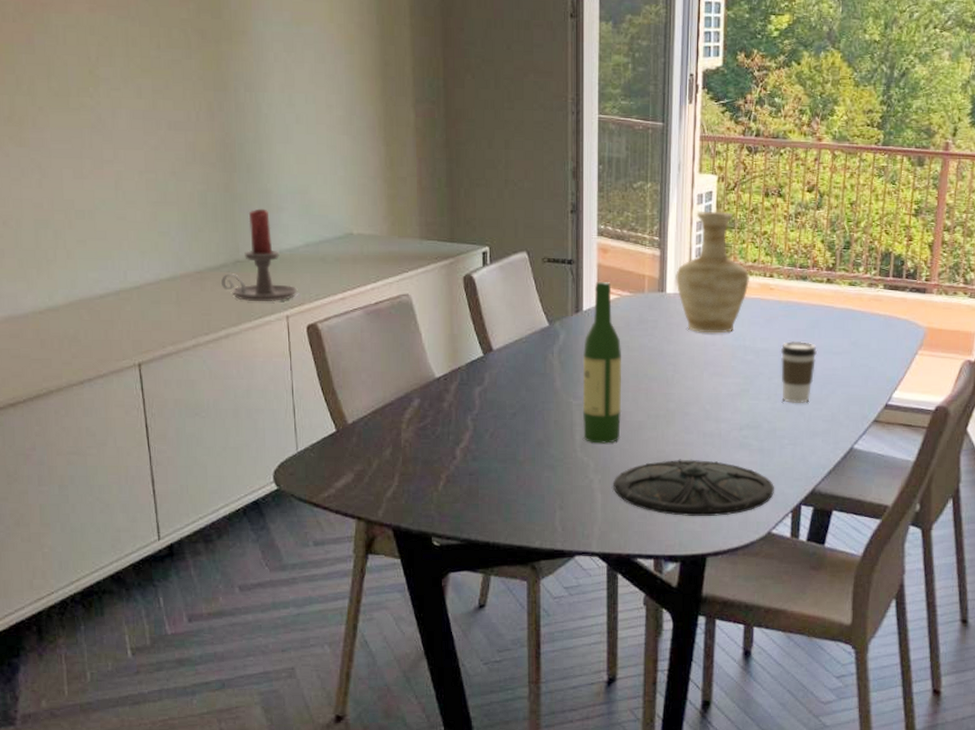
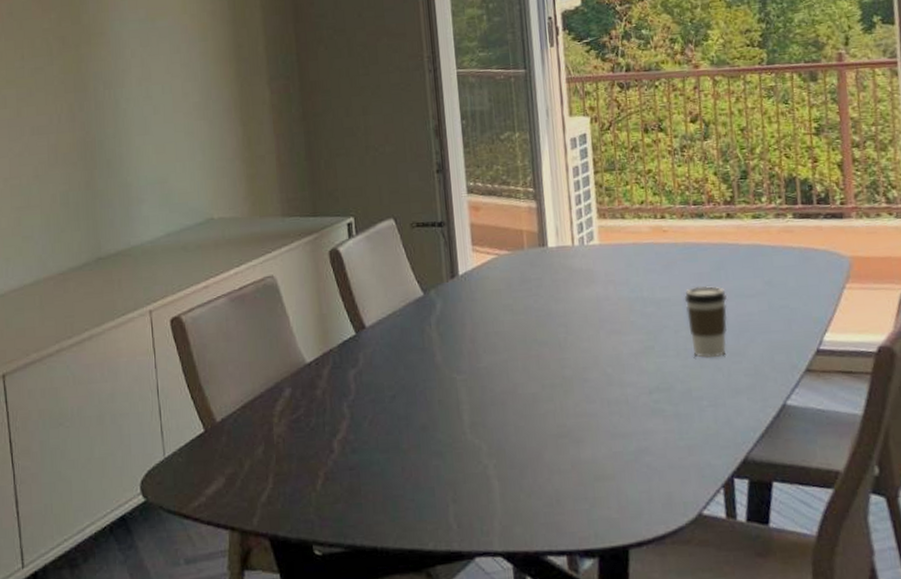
candle holder: present [221,208,298,302] -> none [84,202,160,299]
wine bottle: present [583,282,622,444] -> none [463,242,514,423]
plate: present [614,459,774,516] -> none [511,432,699,501]
vase: present [676,211,749,334] -> none [556,154,639,288]

